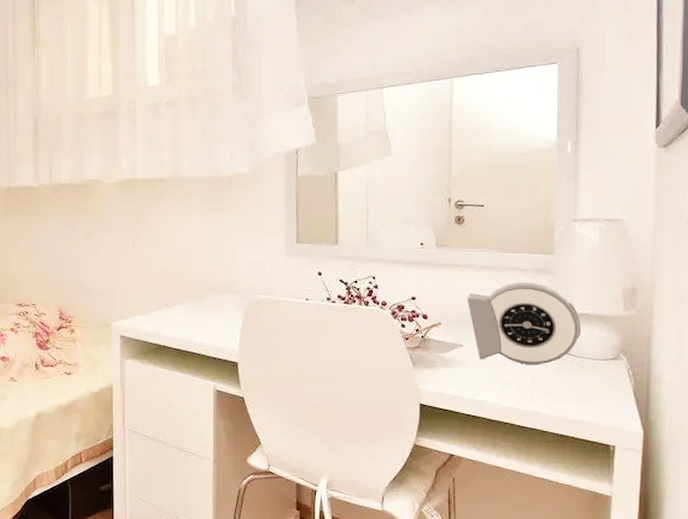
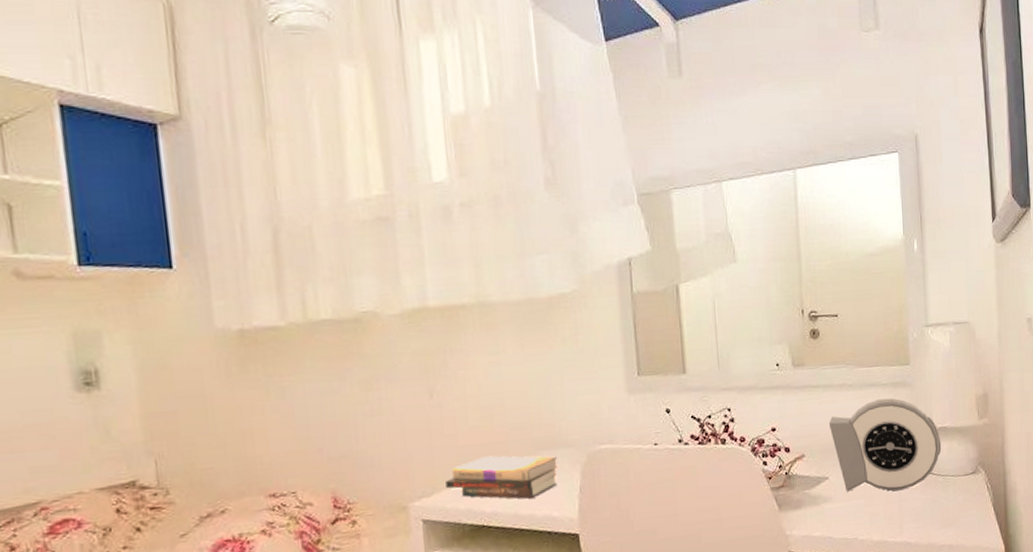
books: none [139,294,225,330] -> present [446,455,557,499]

